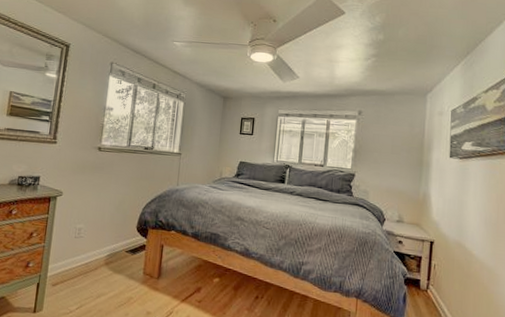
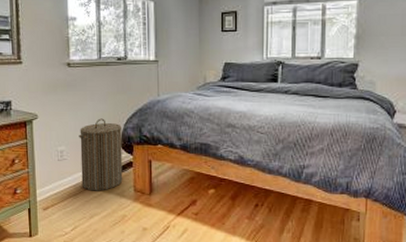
laundry hamper: none [94,201,140,271] -> present [79,118,123,191]

